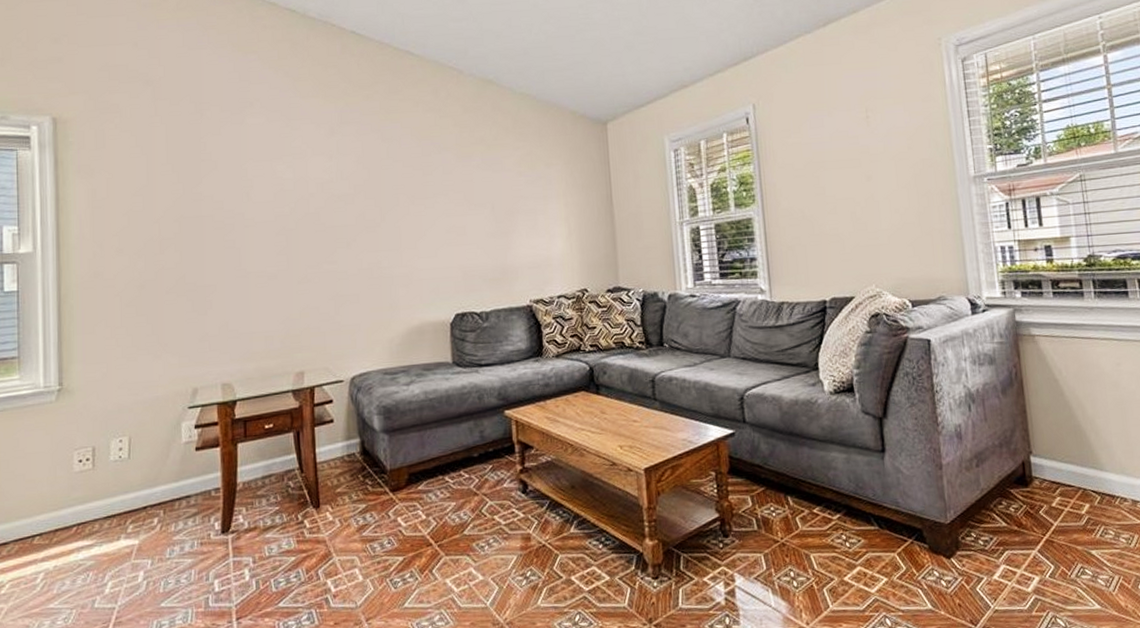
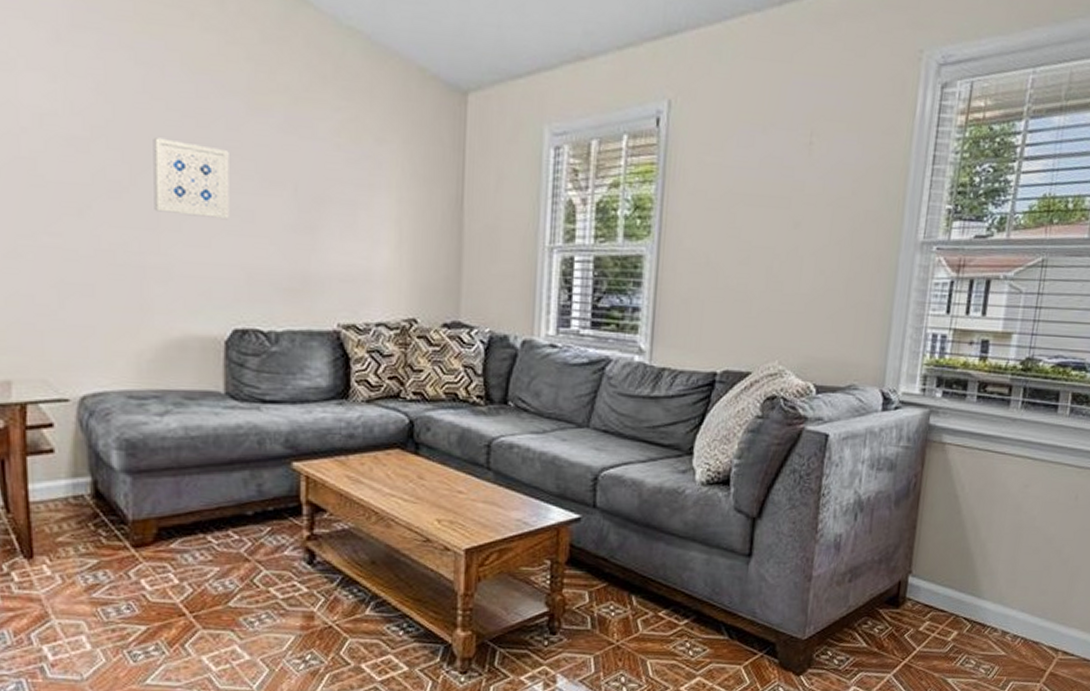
wall art: none [395,186,449,237] -> present [153,137,229,220]

